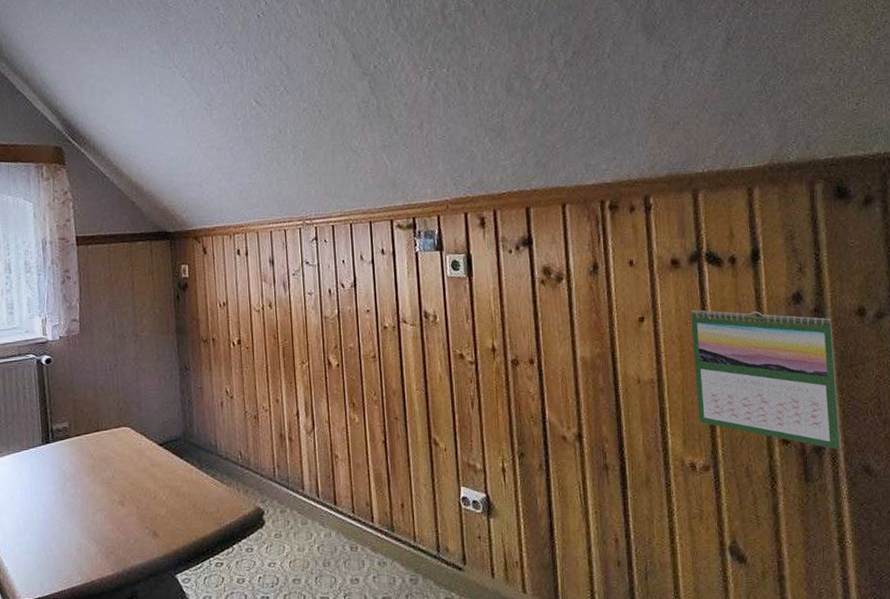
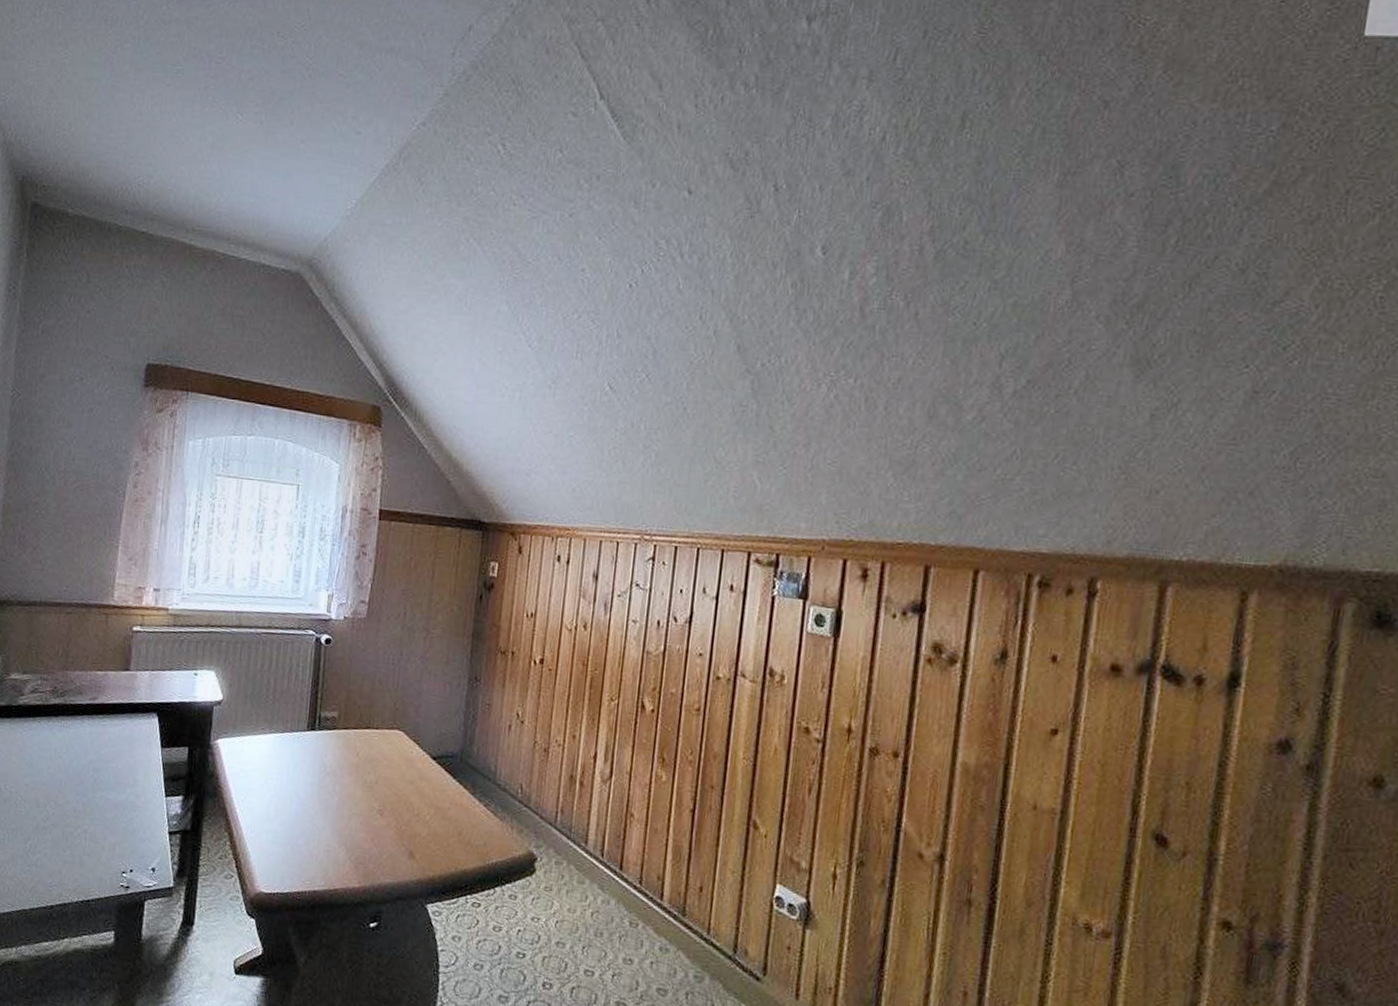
calendar: present [691,310,841,450] -> none [1107,733,1330,955]

